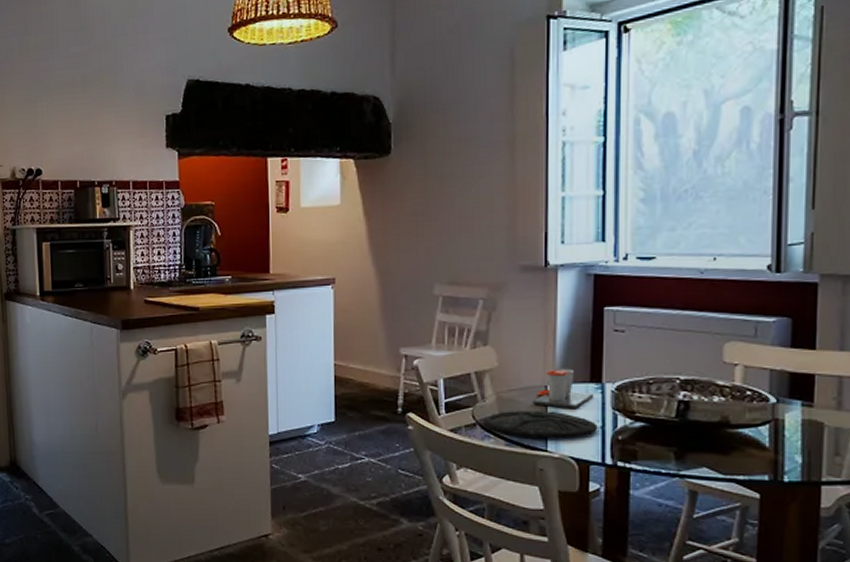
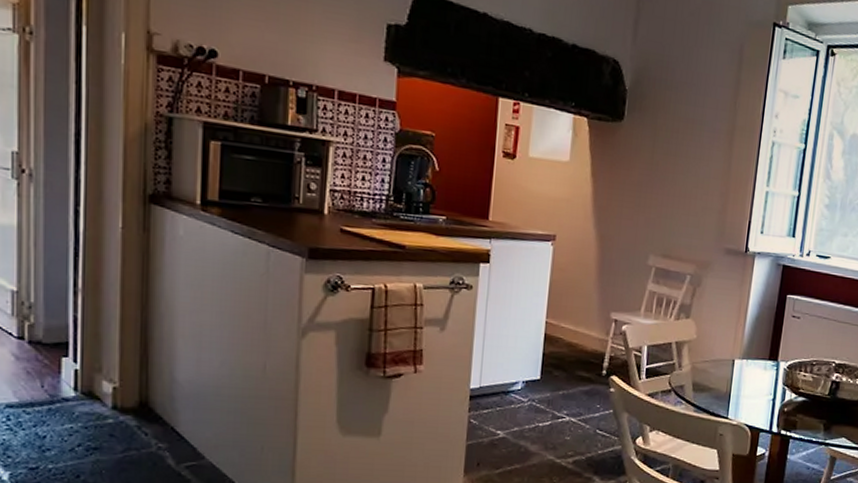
plate: present [483,411,598,439] -> none [677,380,770,408]
cup: present [532,368,593,408] -> none [720,345,770,382]

